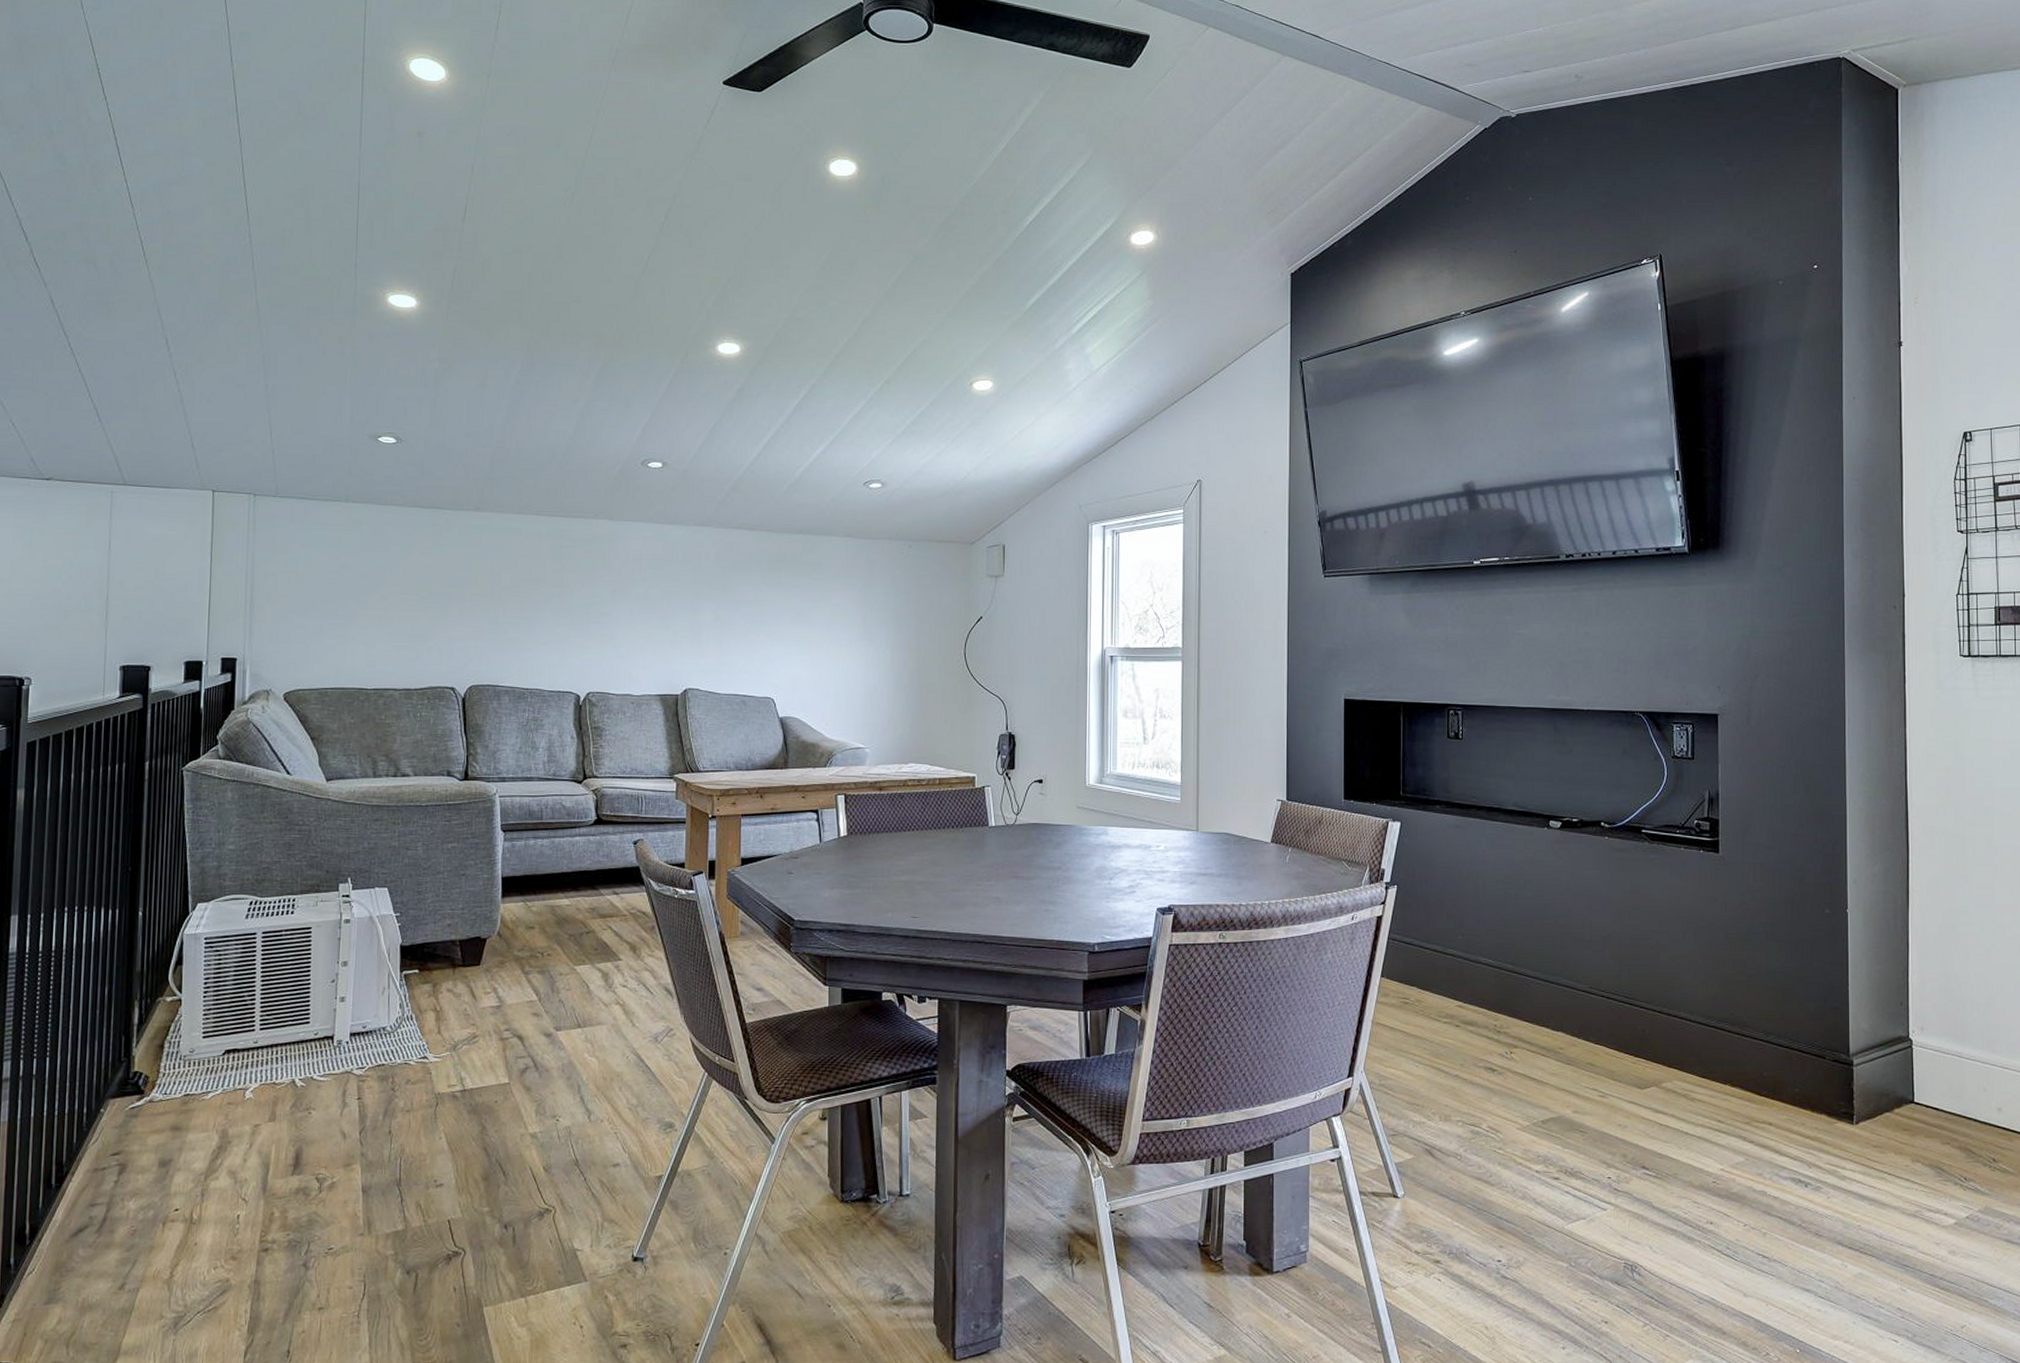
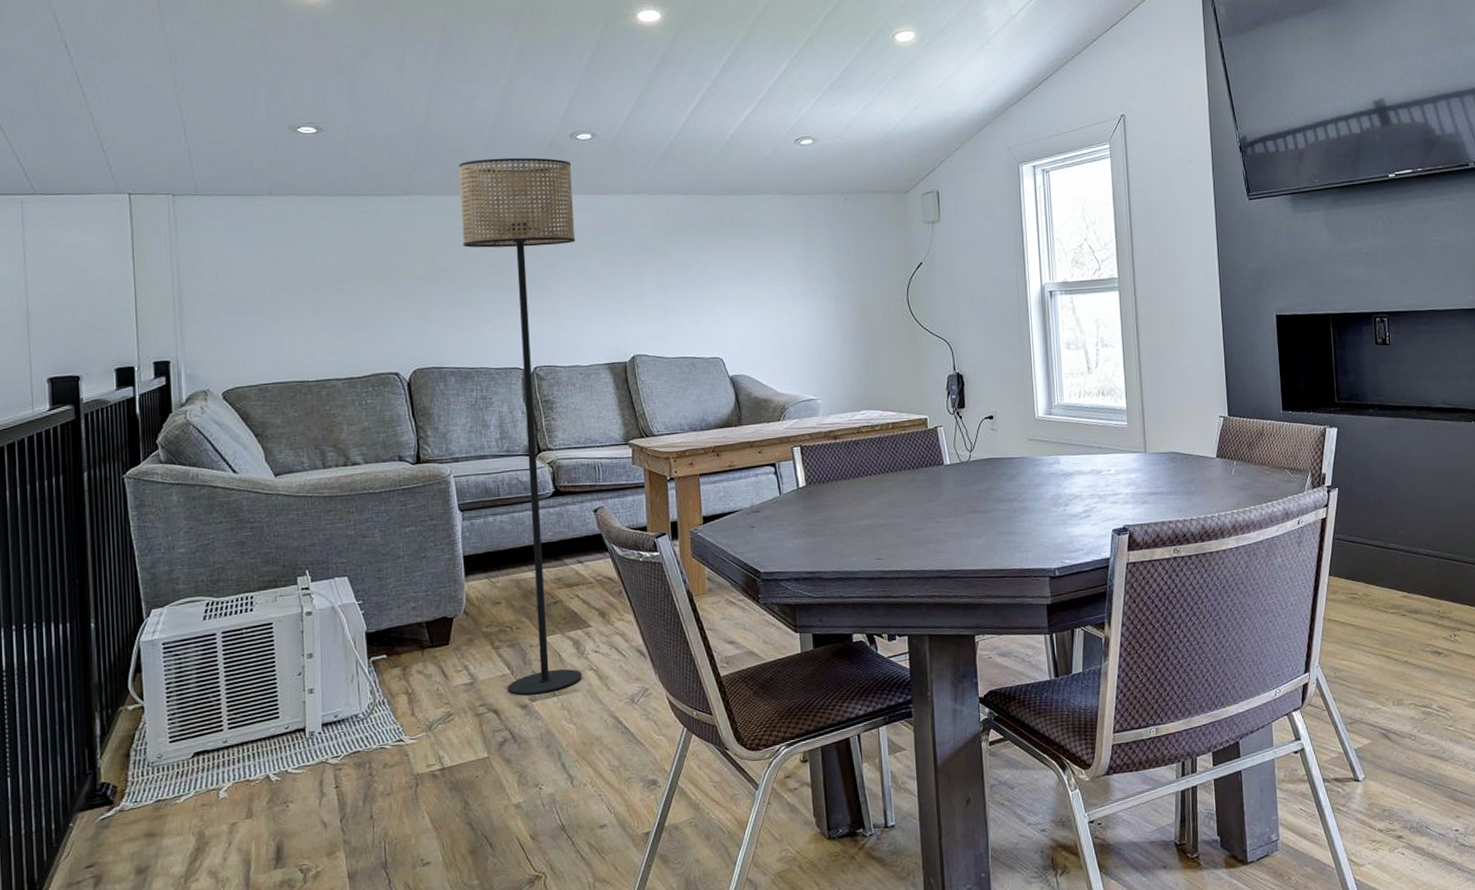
floor lamp: none [528,480,641,1024] -> present [458,157,582,696]

